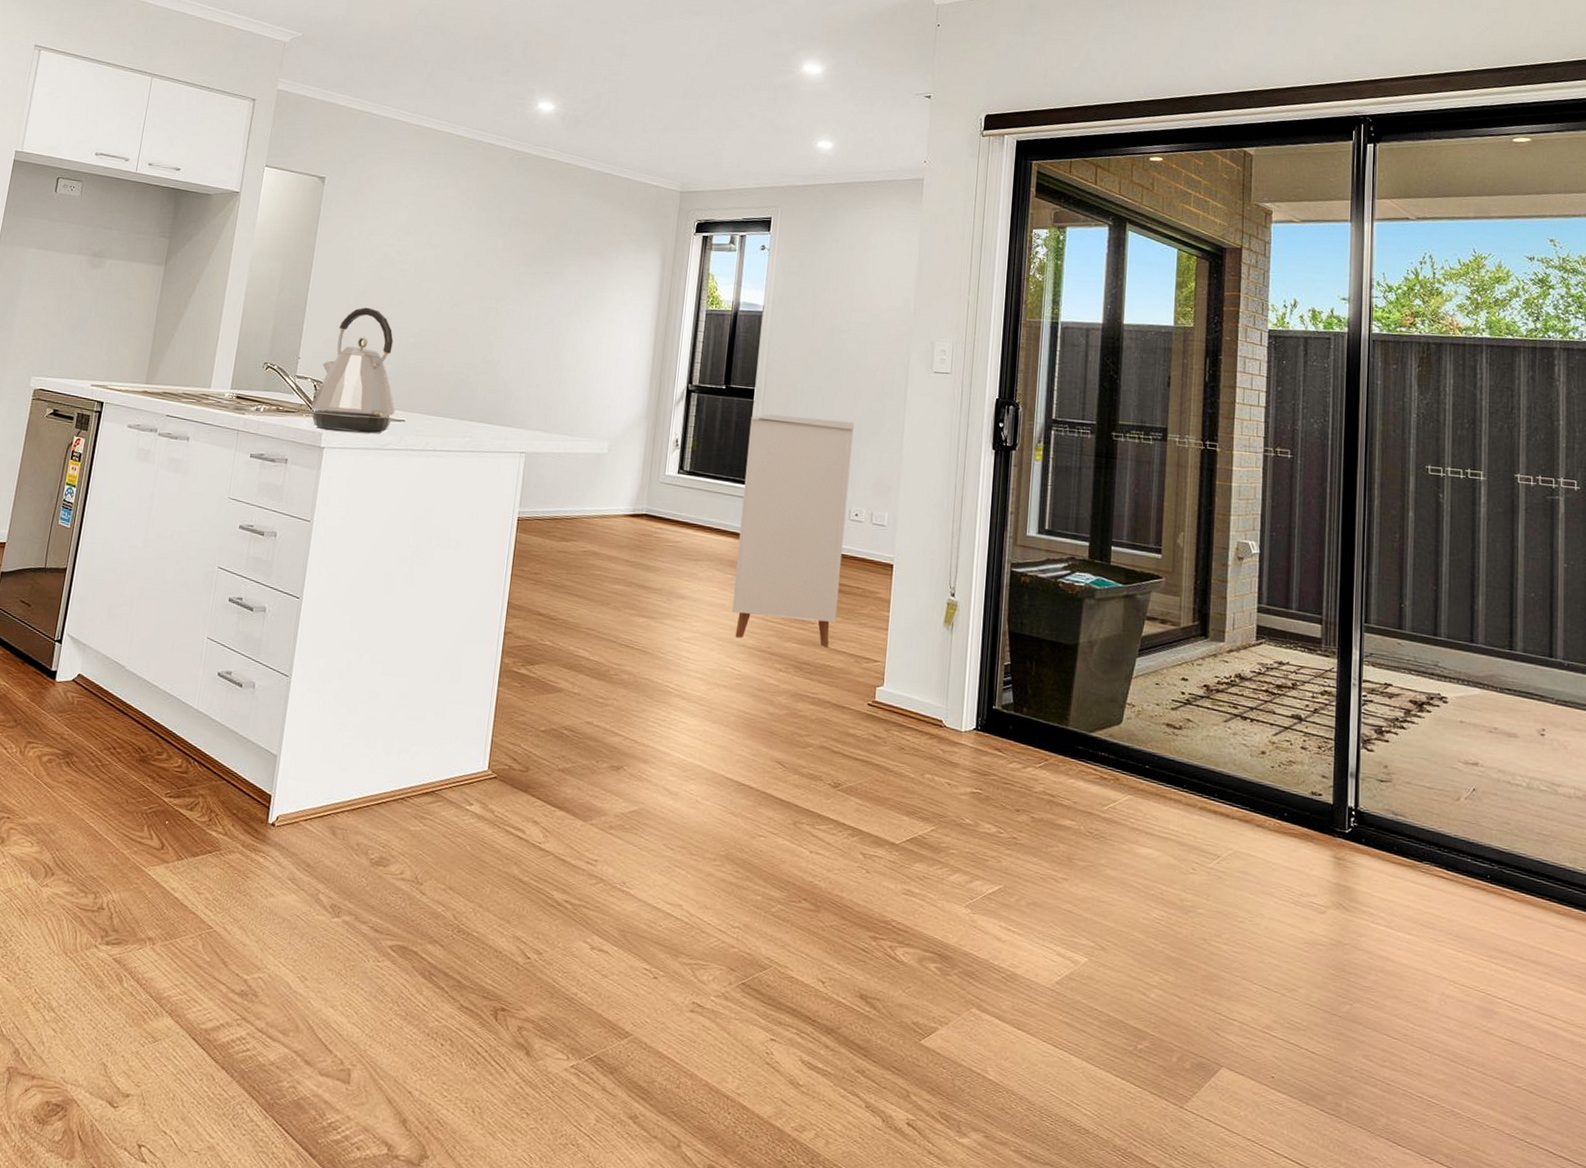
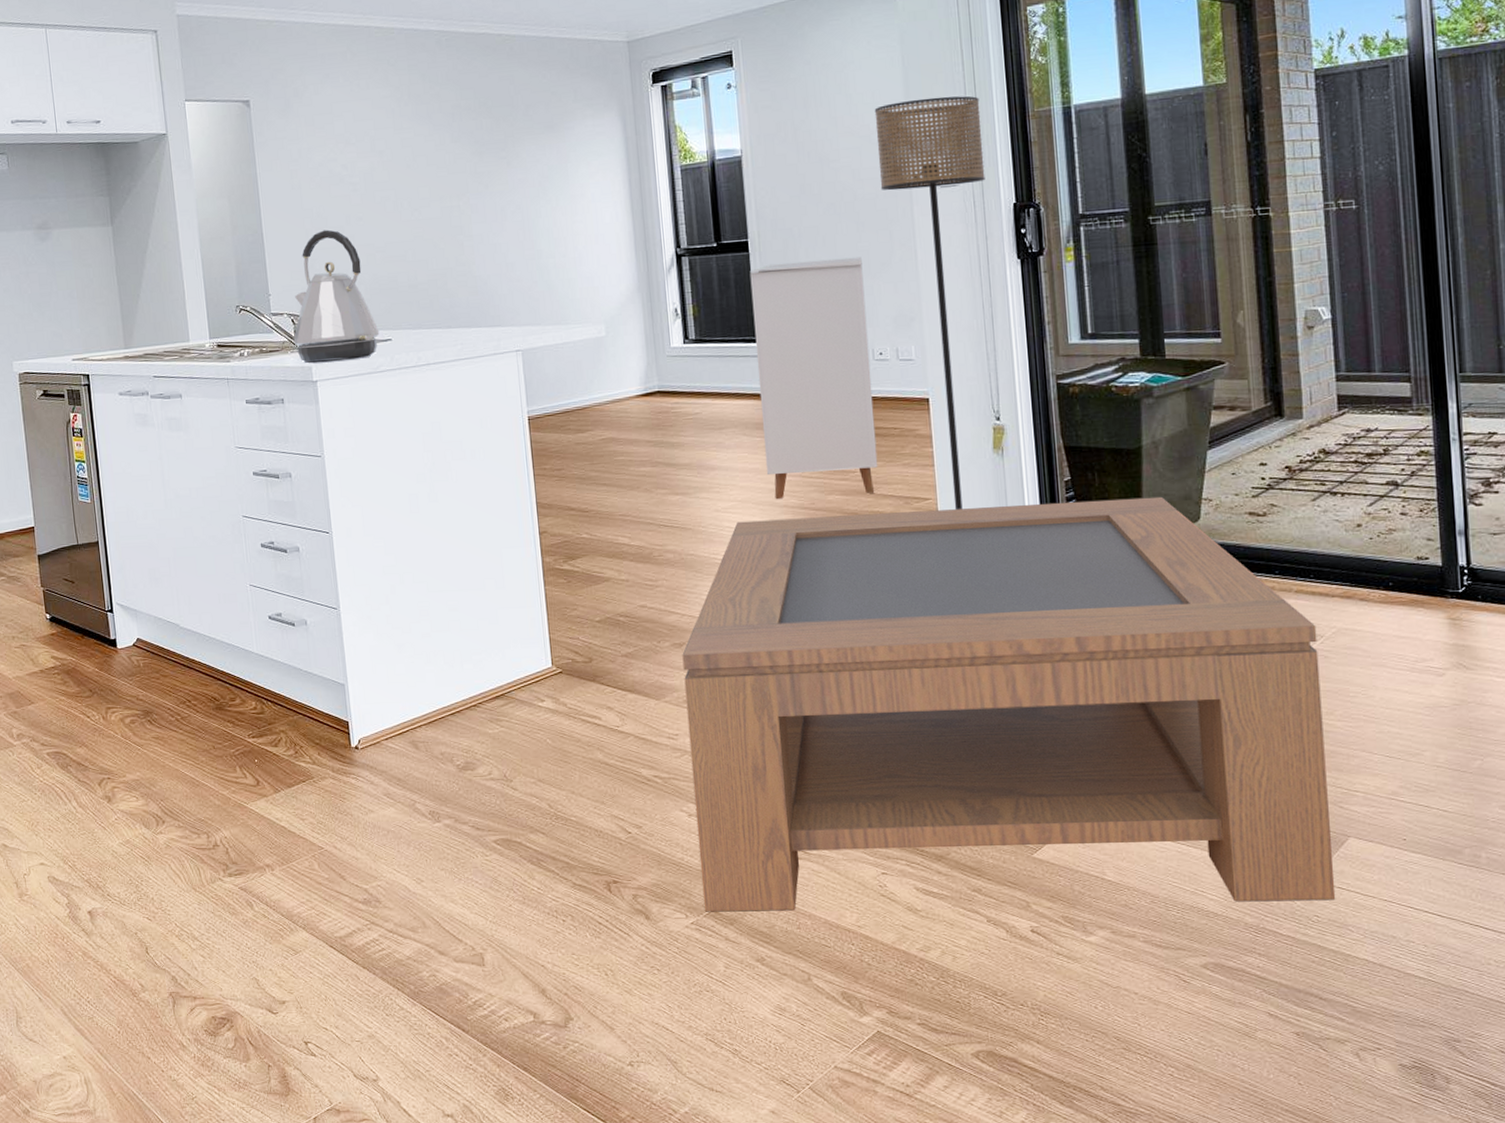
coffee table: none [587,653,1215,1132] -> present [682,496,1336,912]
floor lamp: none [881,290,980,677] -> present [874,96,985,511]

